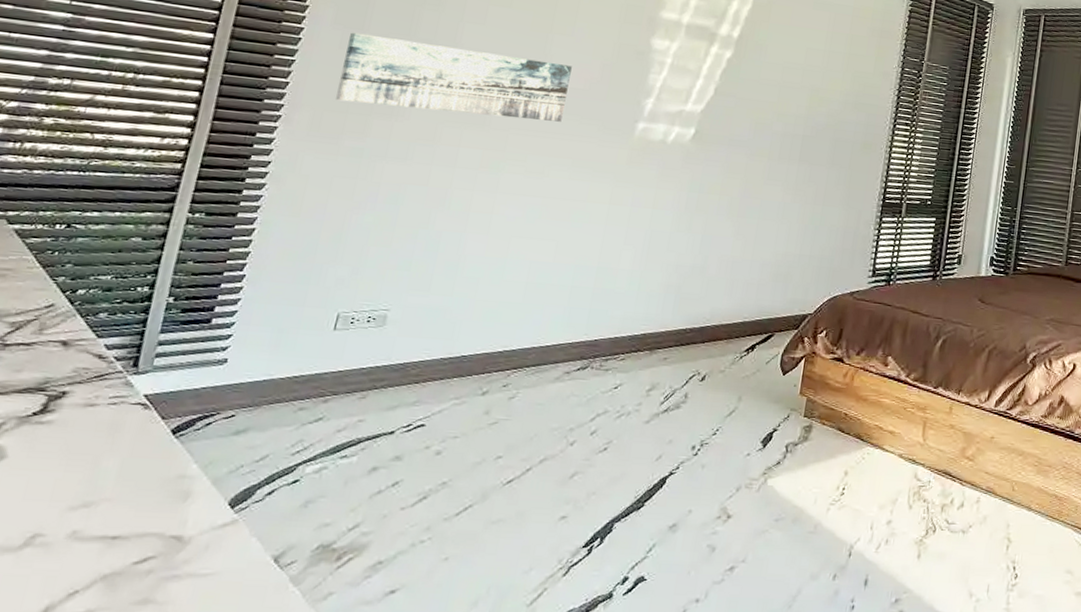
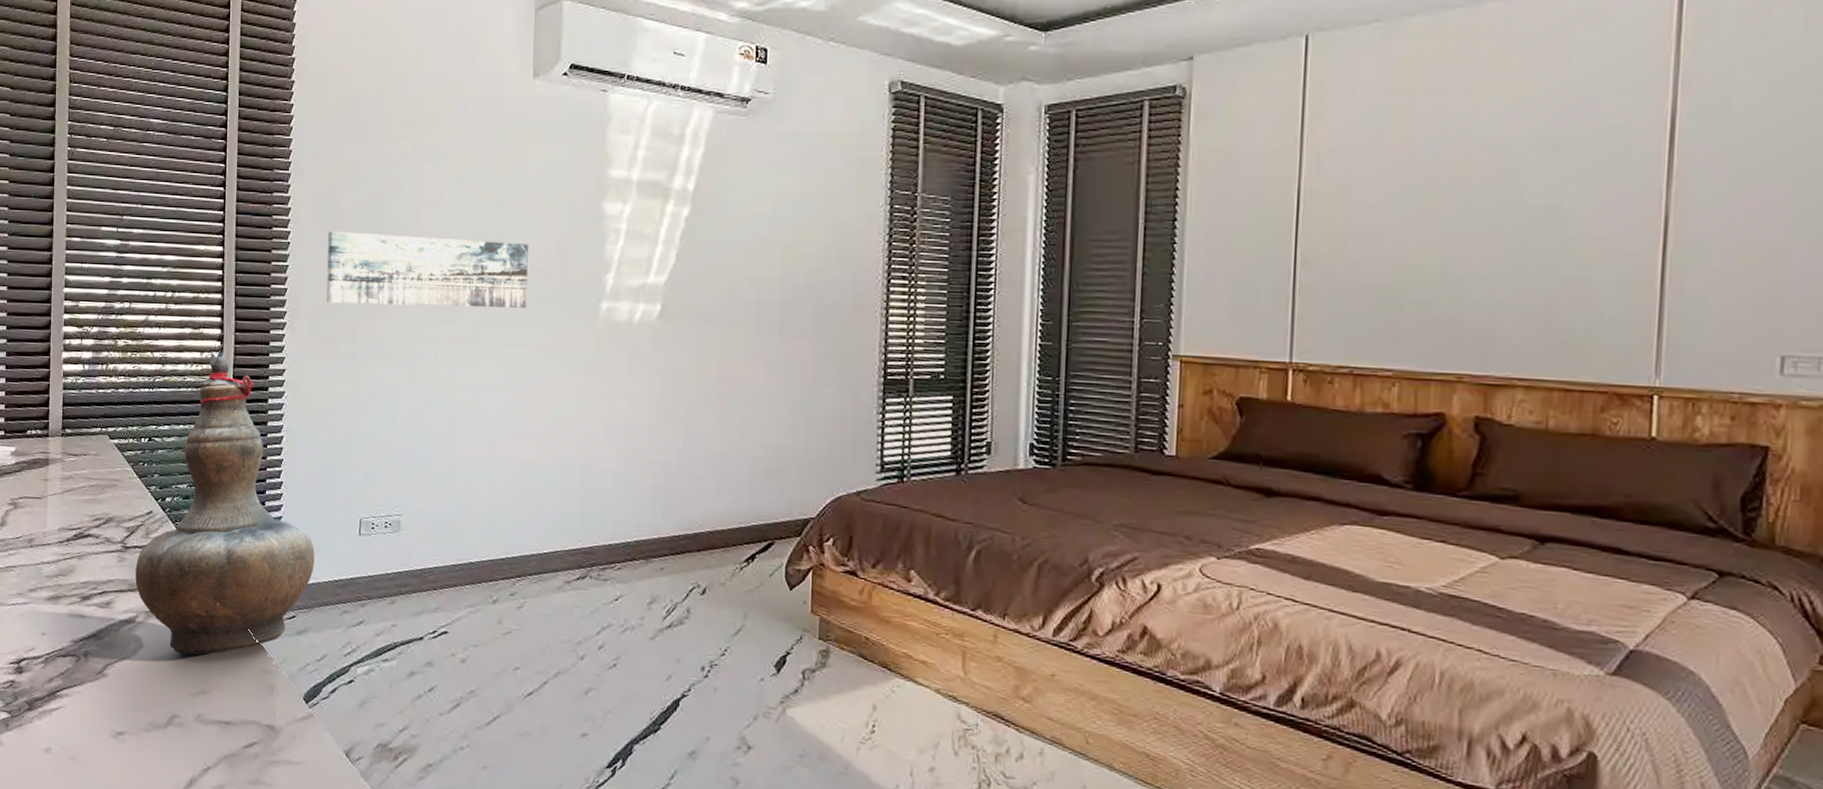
decorative vase: none [10,138,274,464] -> present [135,351,315,656]

